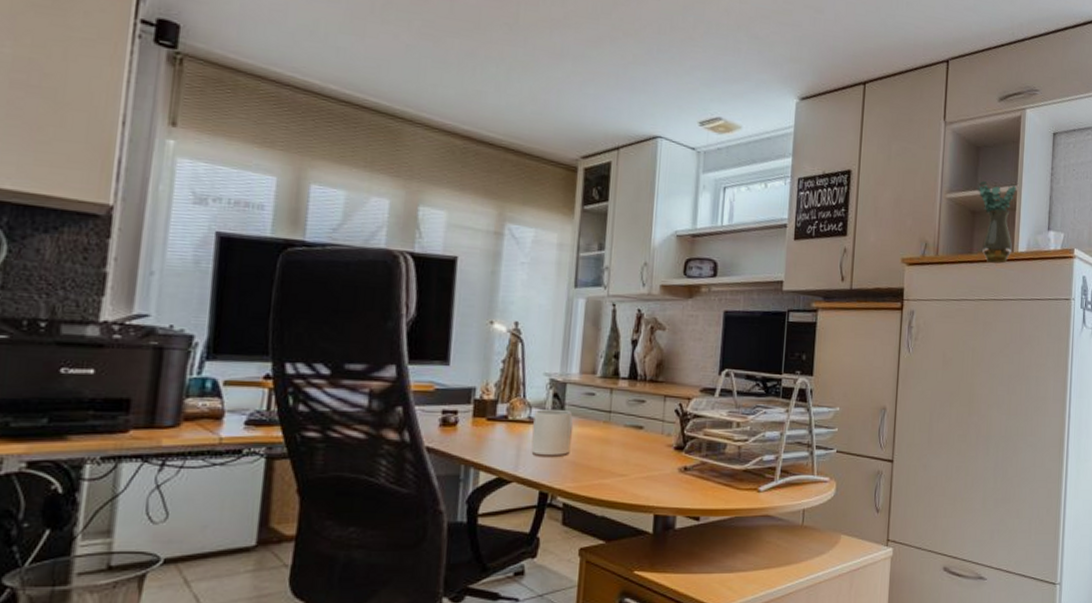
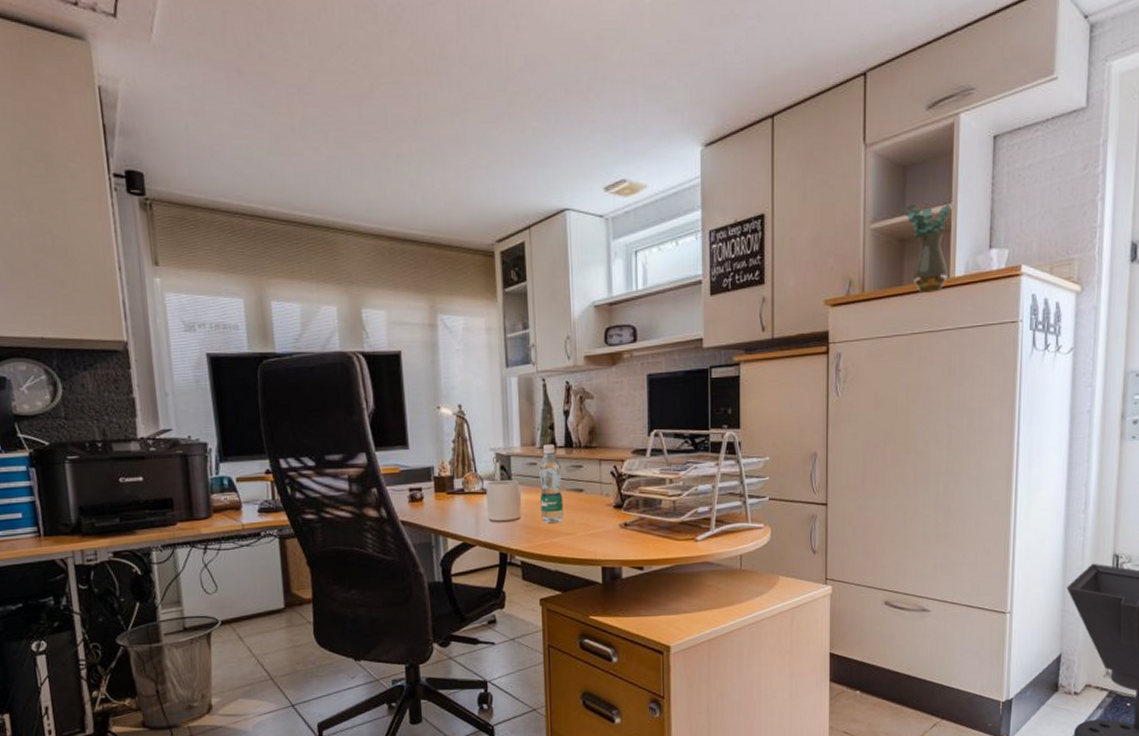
bottle: none [592,374,623,462] -> present [538,444,564,524]

